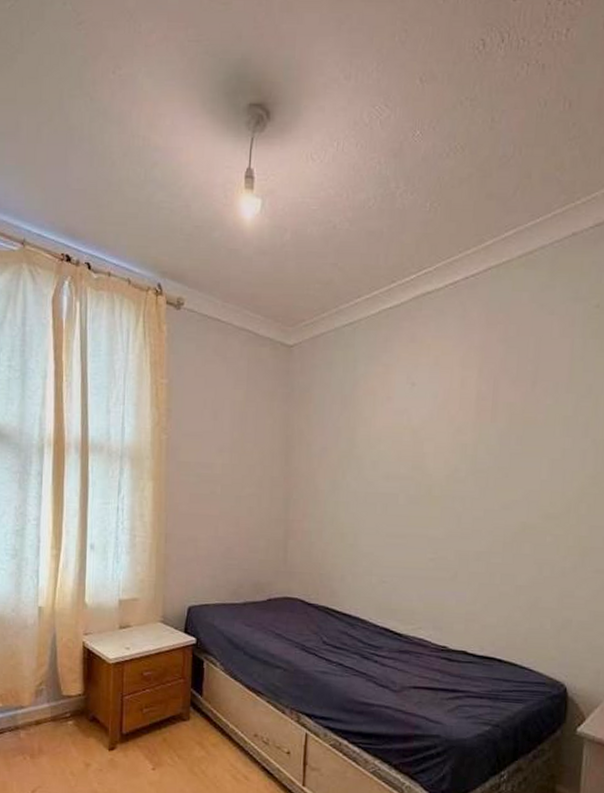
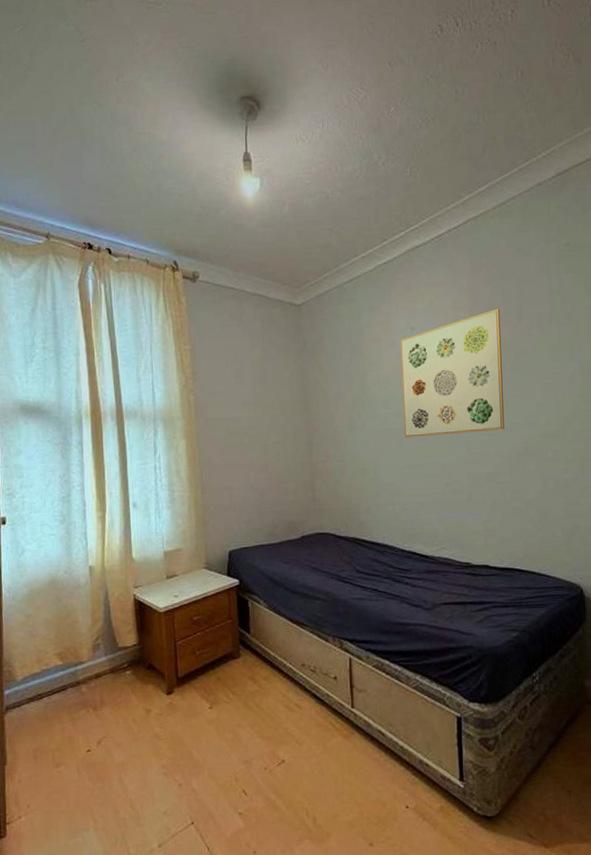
wall art: none [390,370,512,507] -> present [400,308,504,438]

